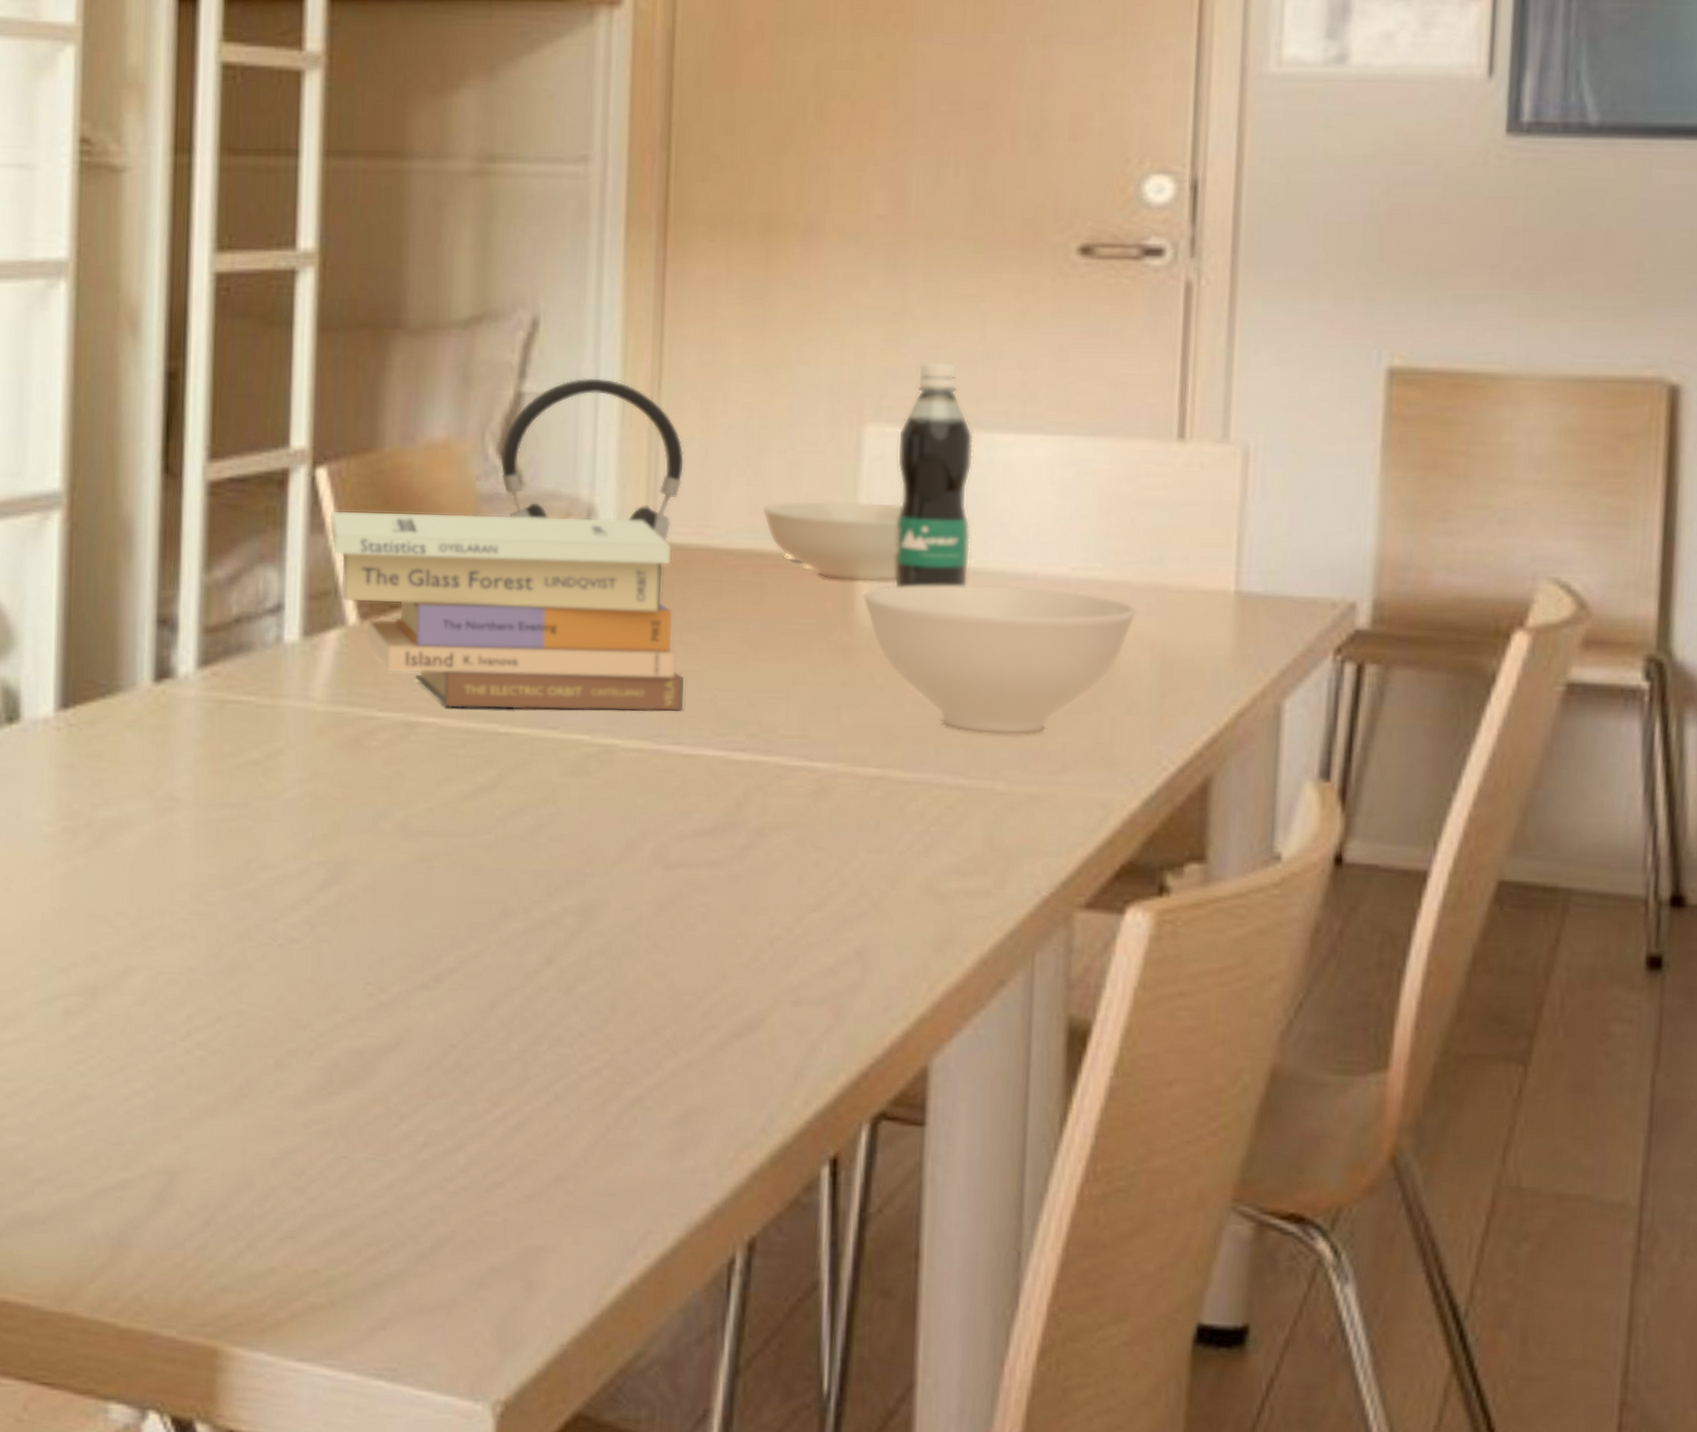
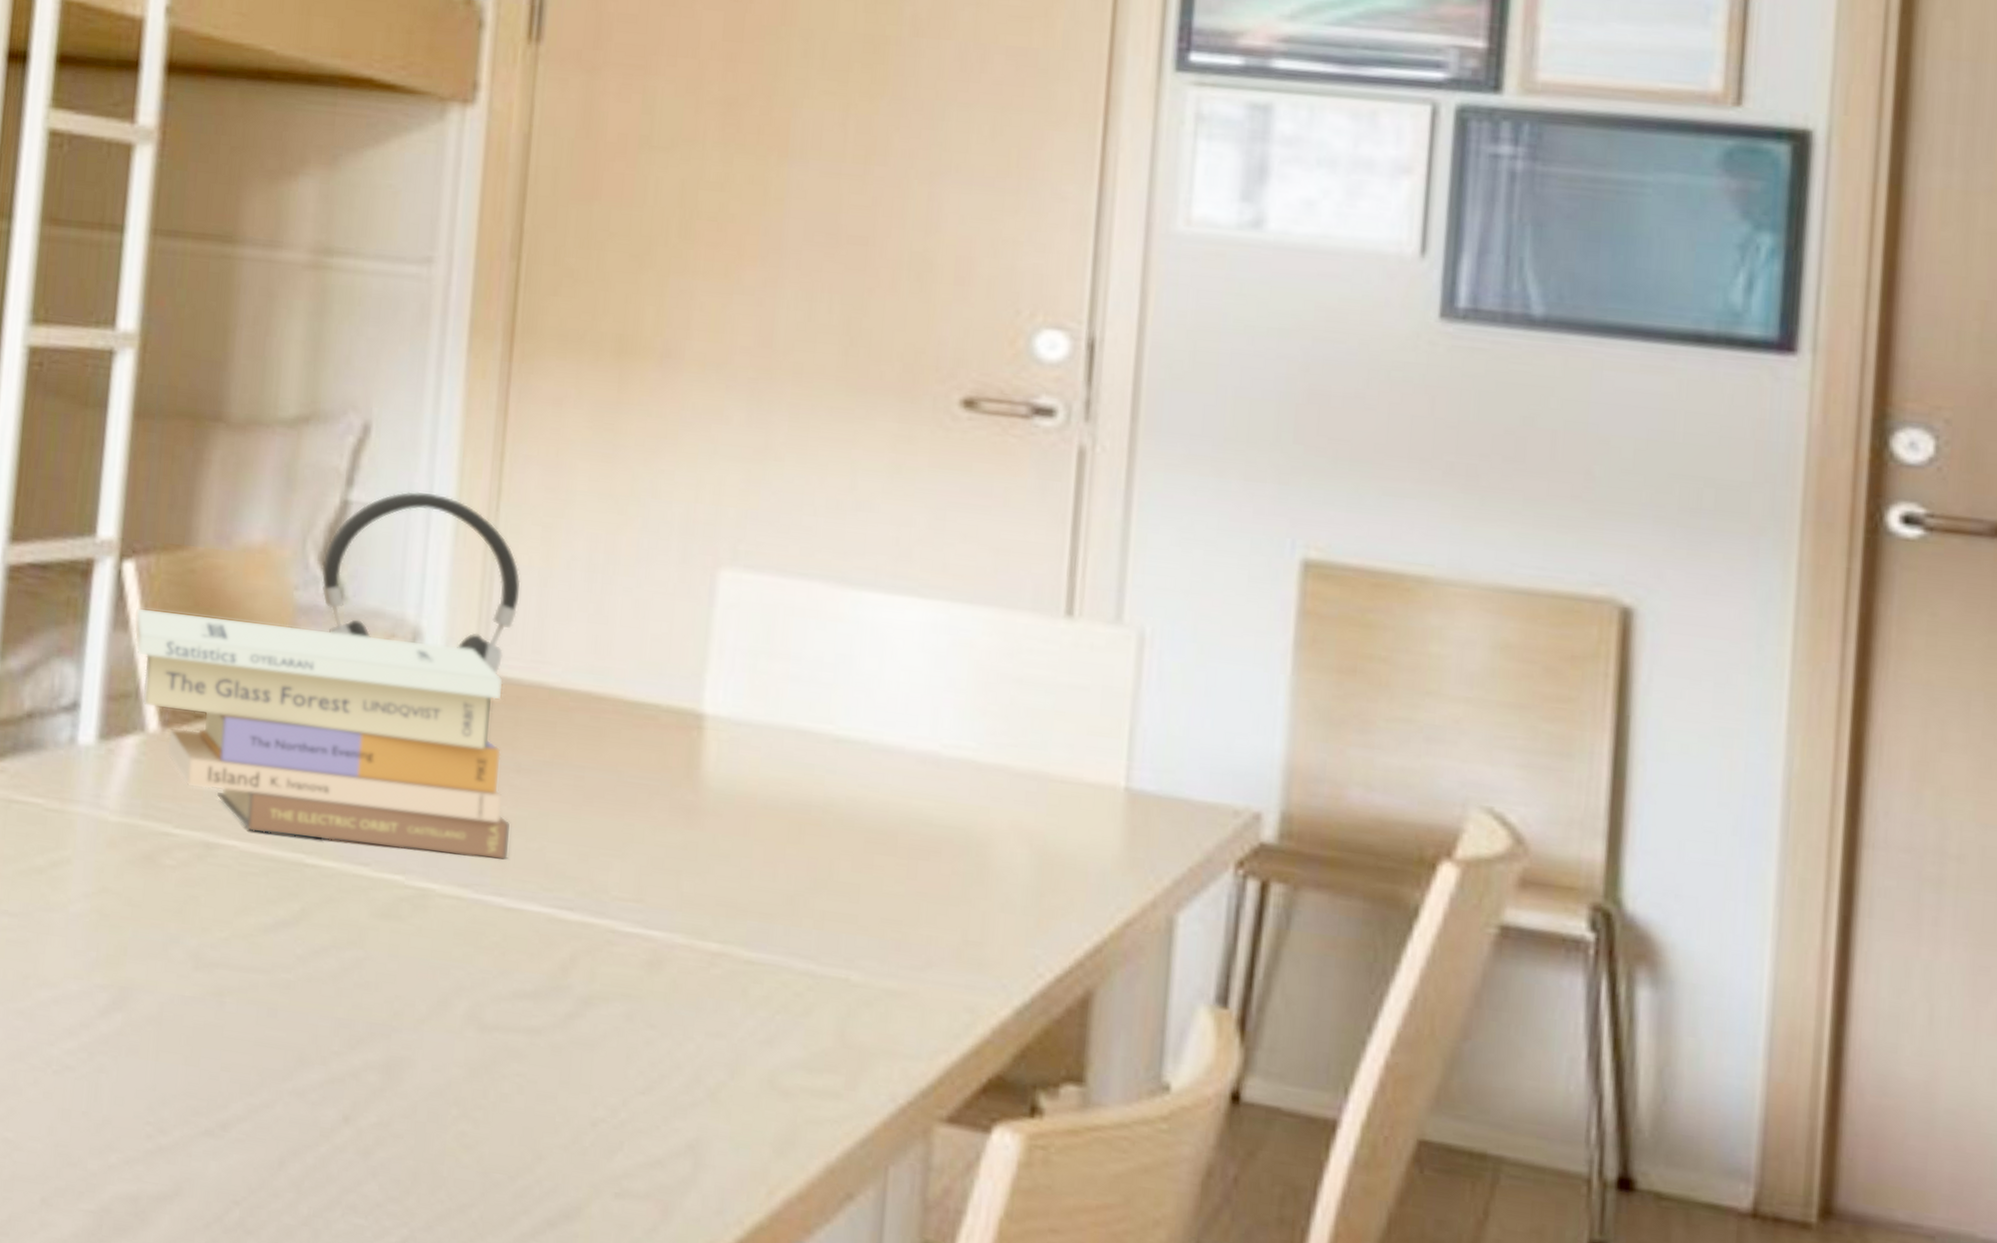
bowl: present [762,500,902,583] -> none [603,643,758,742]
bowl: present [862,584,1137,735] -> none [710,745,1015,924]
bottle: present [894,361,973,588] -> none [745,507,839,754]

